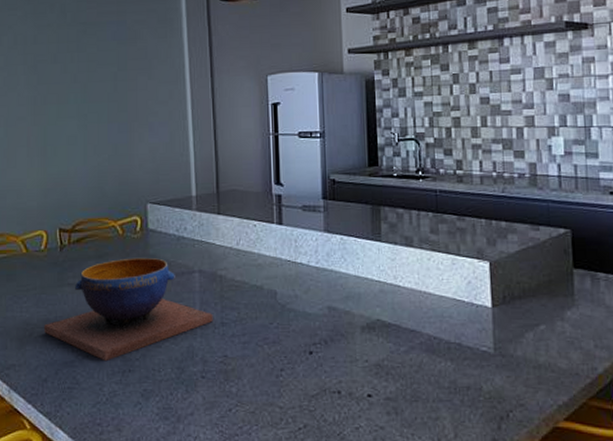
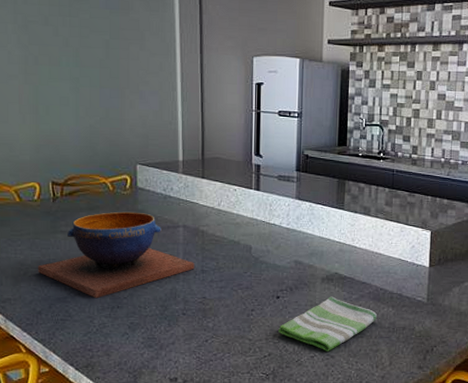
dish towel: none [314,349,434,421] -> present [278,296,378,351]

